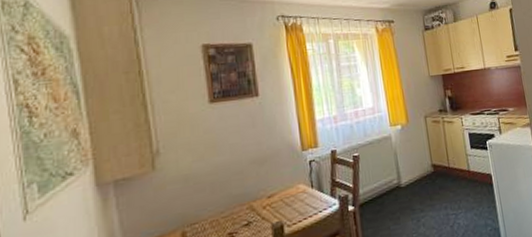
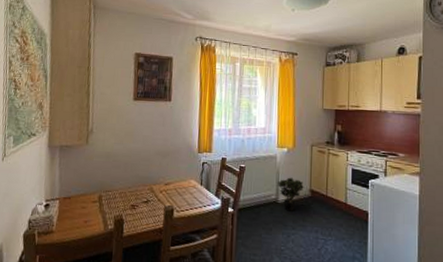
potted plant: none [396,155,425,194] -> present [277,177,304,211]

